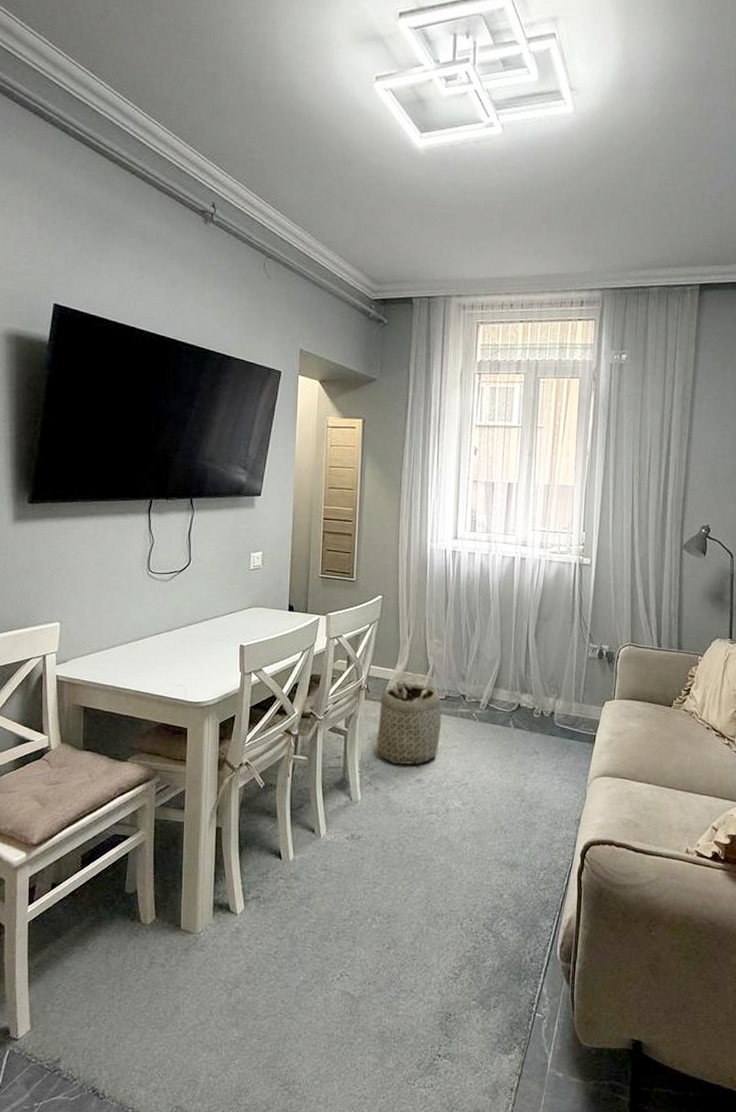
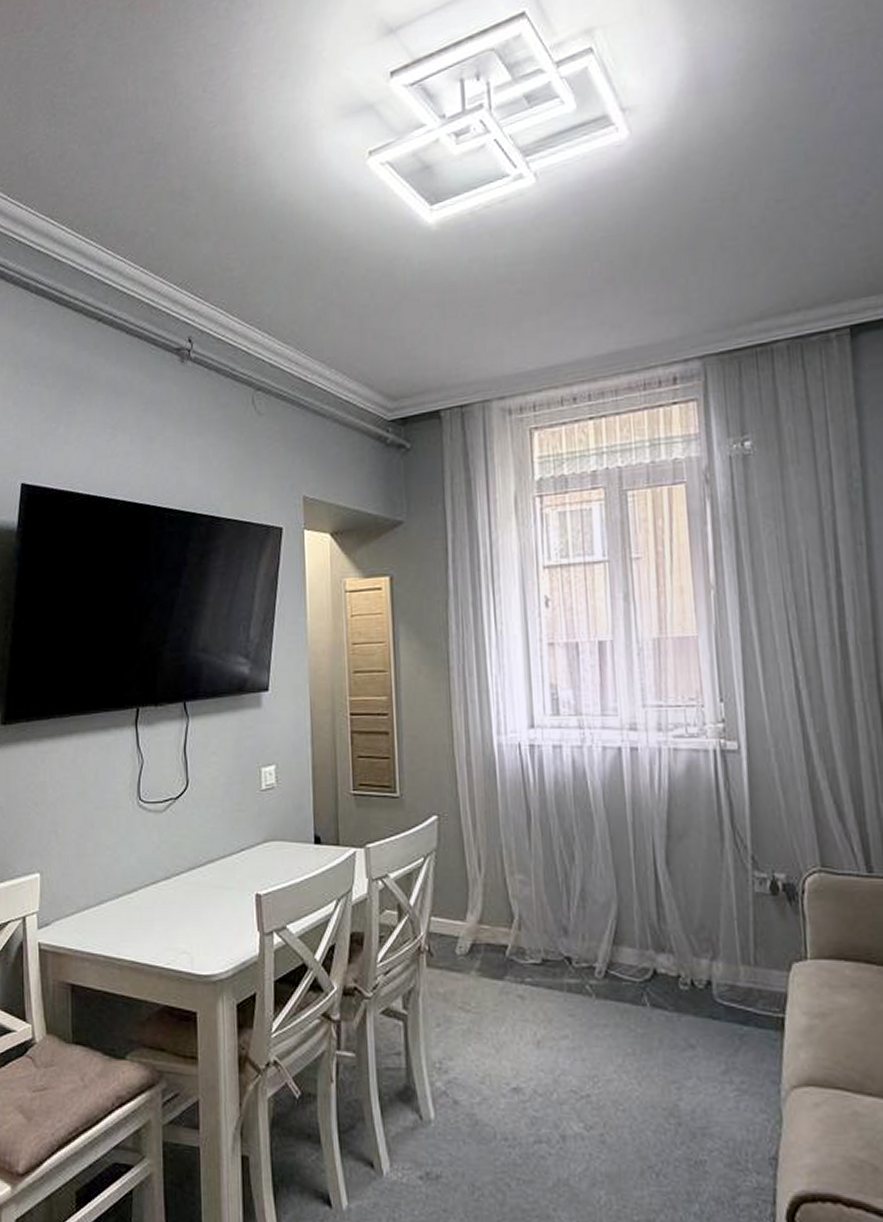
basket: present [376,680,442,765] -> none [449,936,541,1065]

